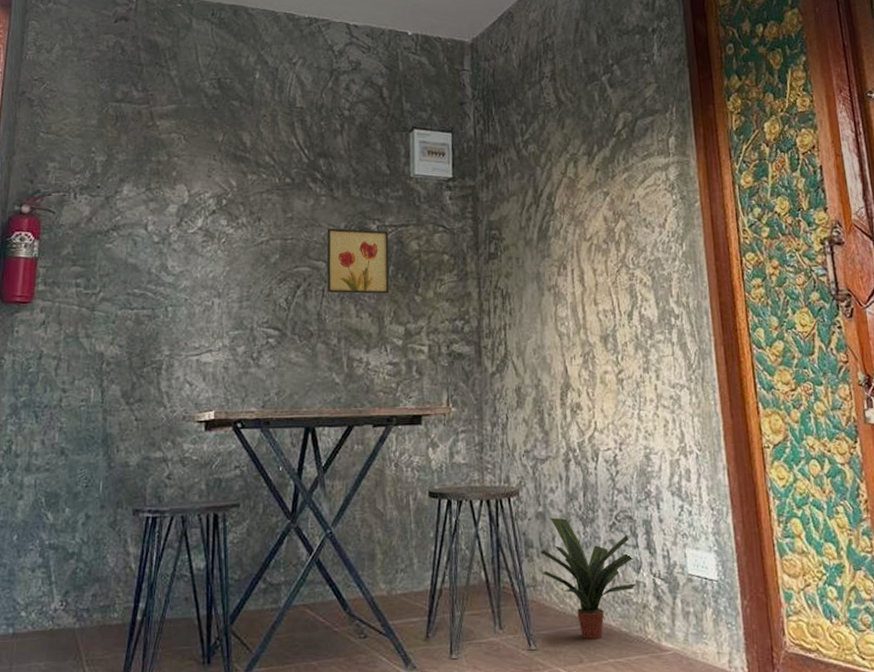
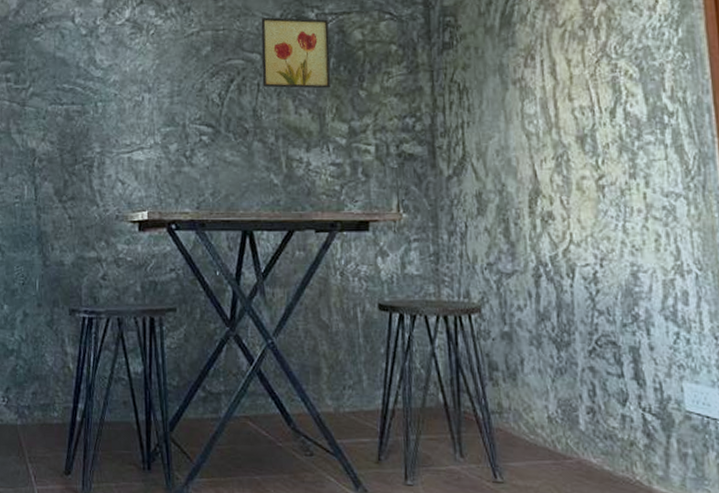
potted plant: present [540,517,637,640] -> none [506,338,622,477]

